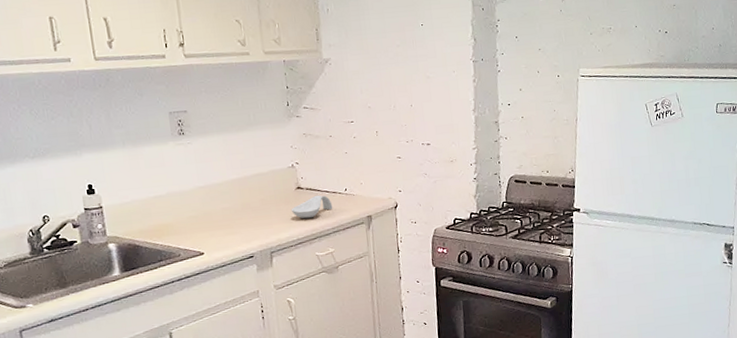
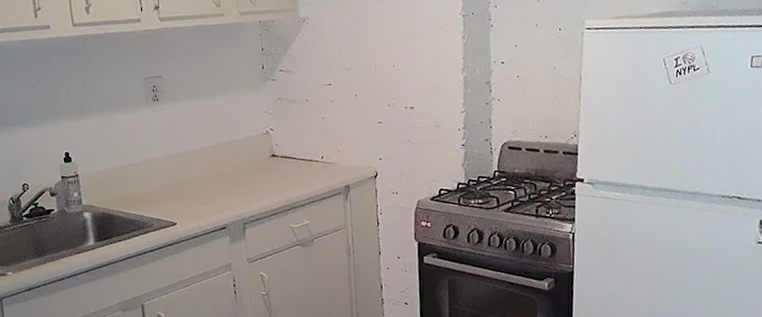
spoon rest: present [291,195,333,219] -> none [265,163,309,189]

